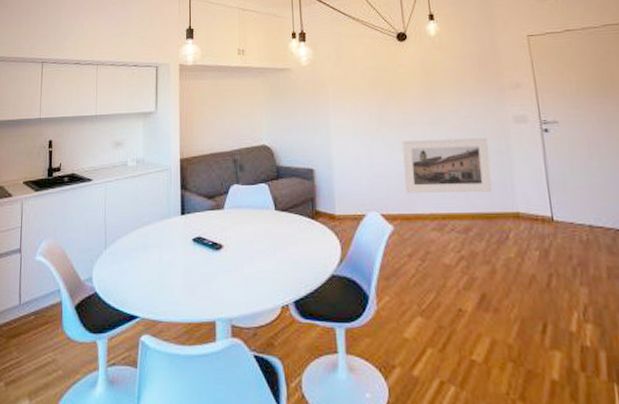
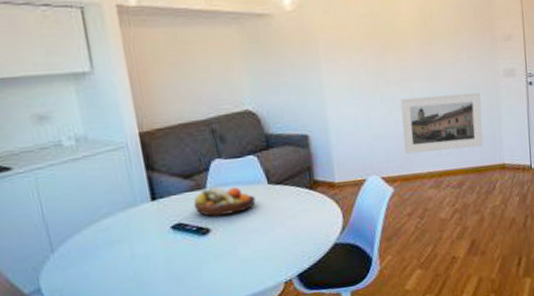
fruit bowl: none [212,208,263,234] -> present [193,186,256,217]

